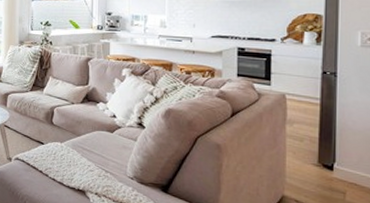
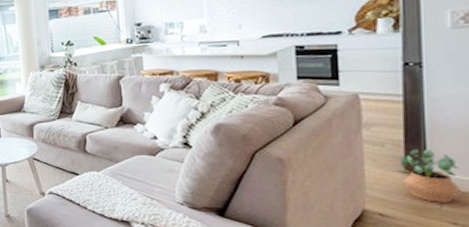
potted plant: none [315,146,361,195] -> present [401,149,462,203]

